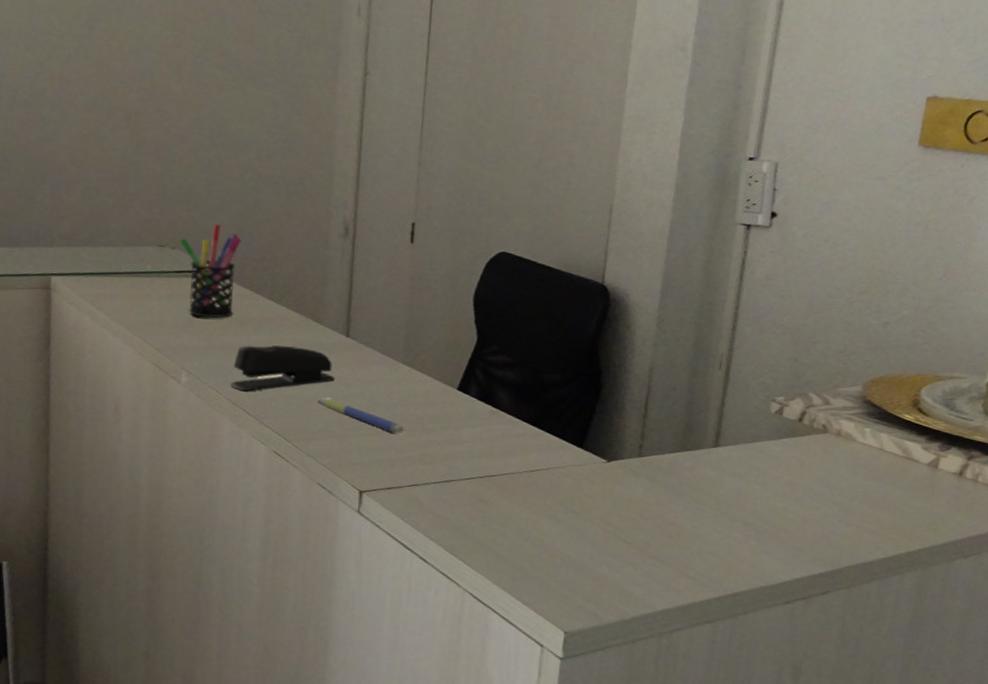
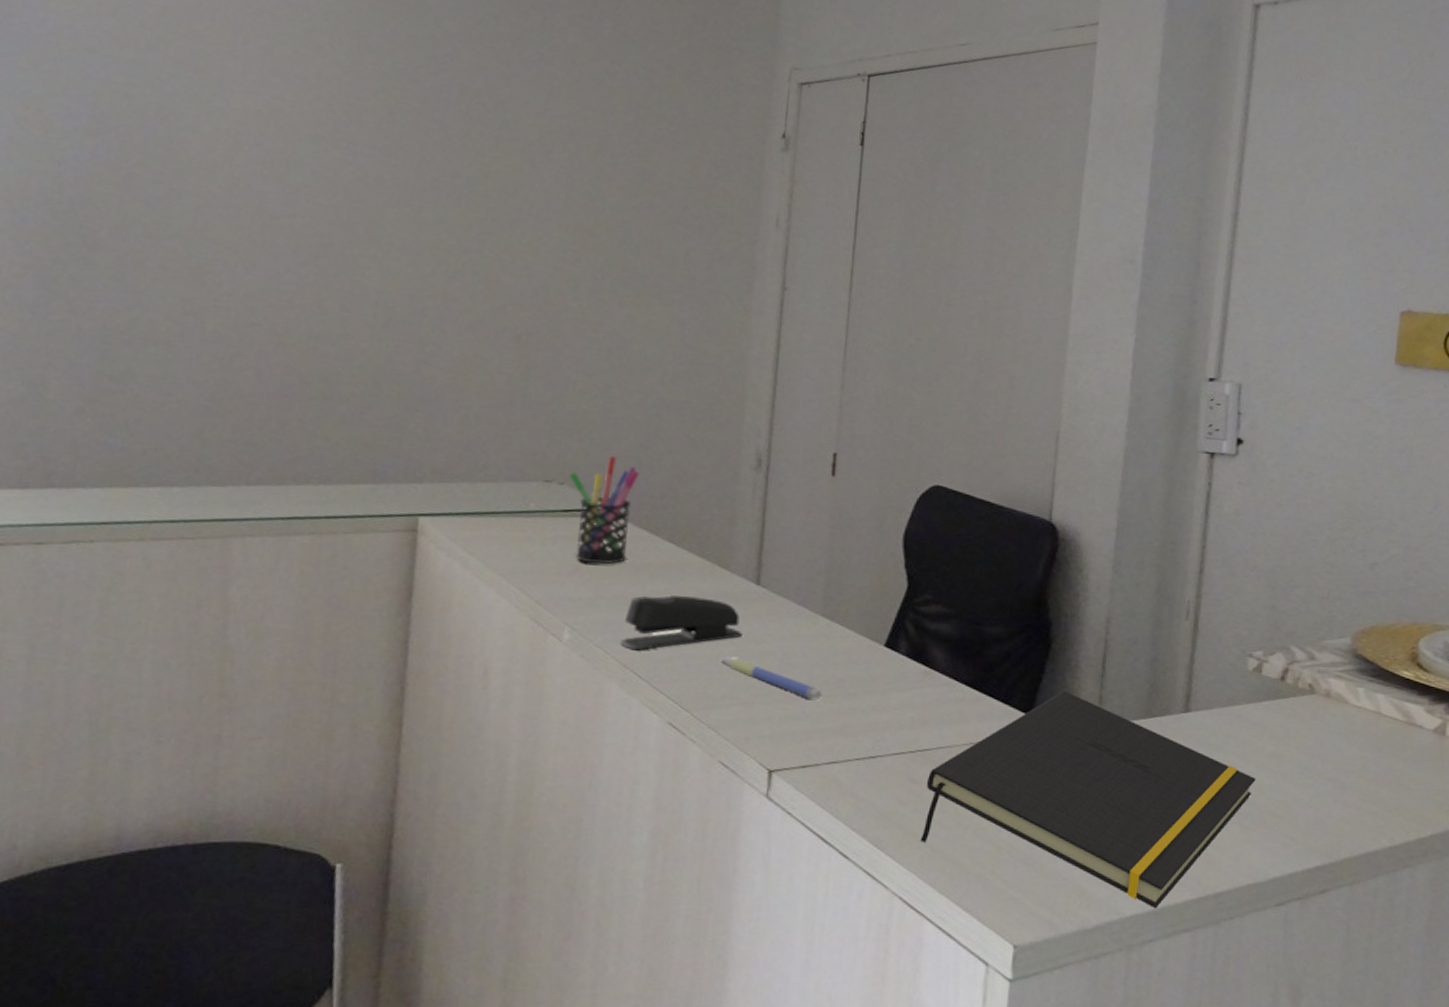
notepad: none [487,428,773,605] -> present [920,691,1256,909]

